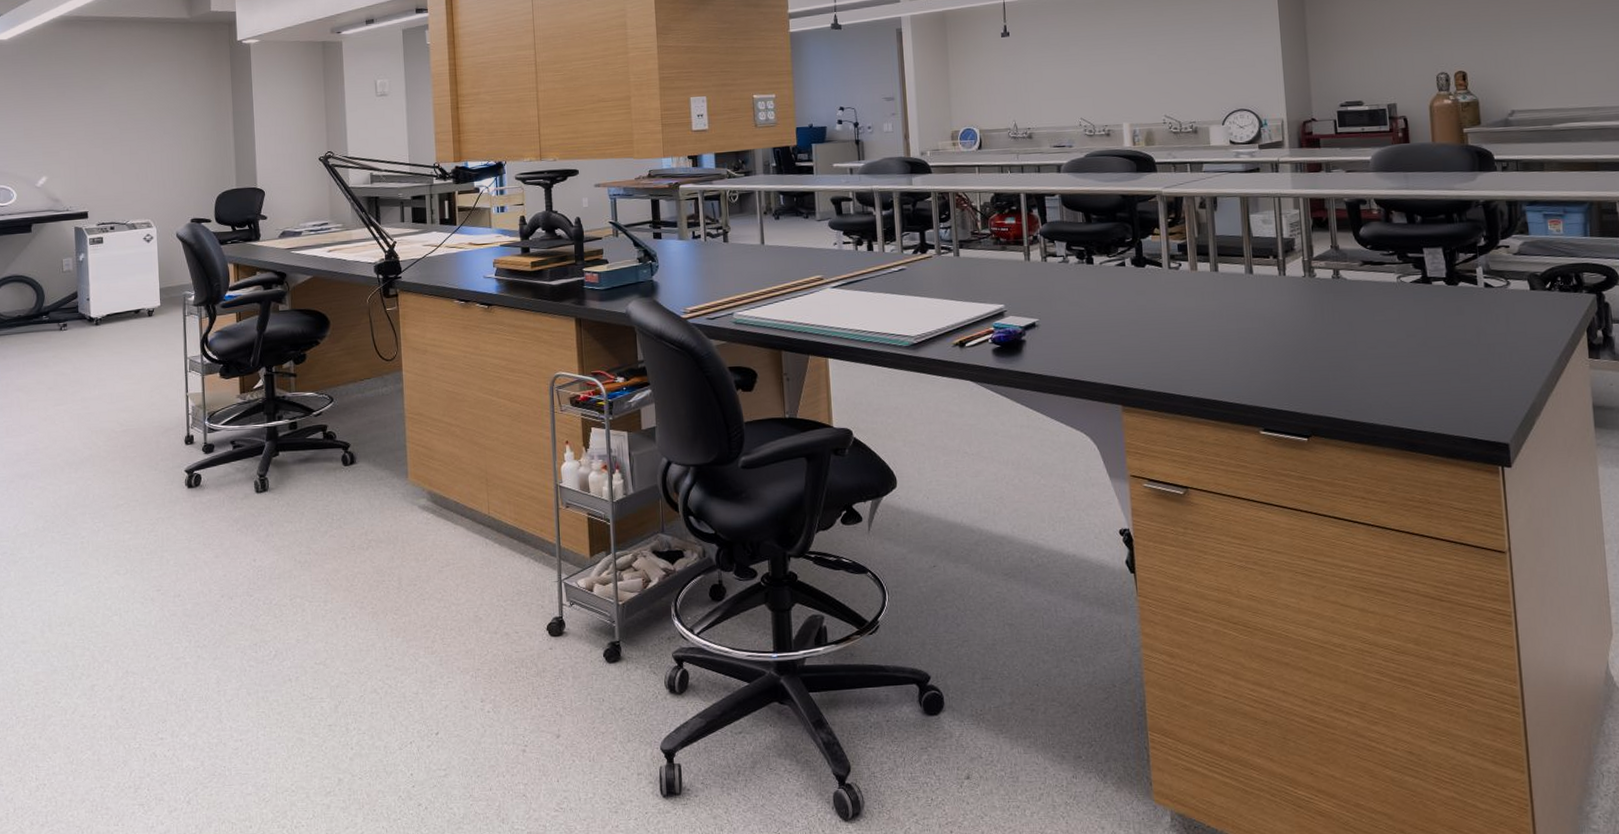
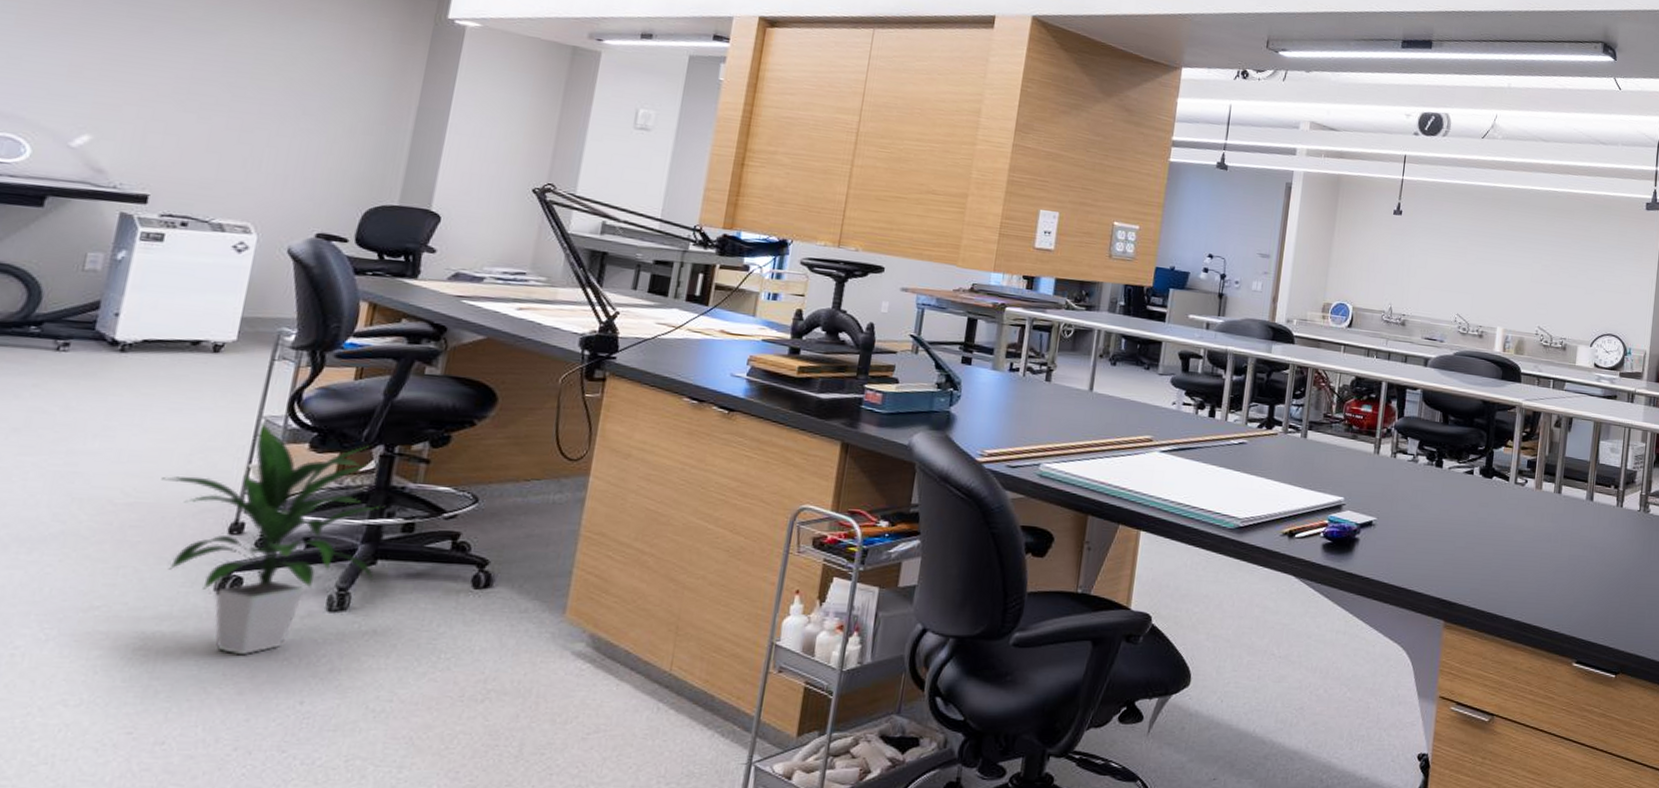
indoor plant: none [138,362,281,530] -> present [161,422,384,655]

